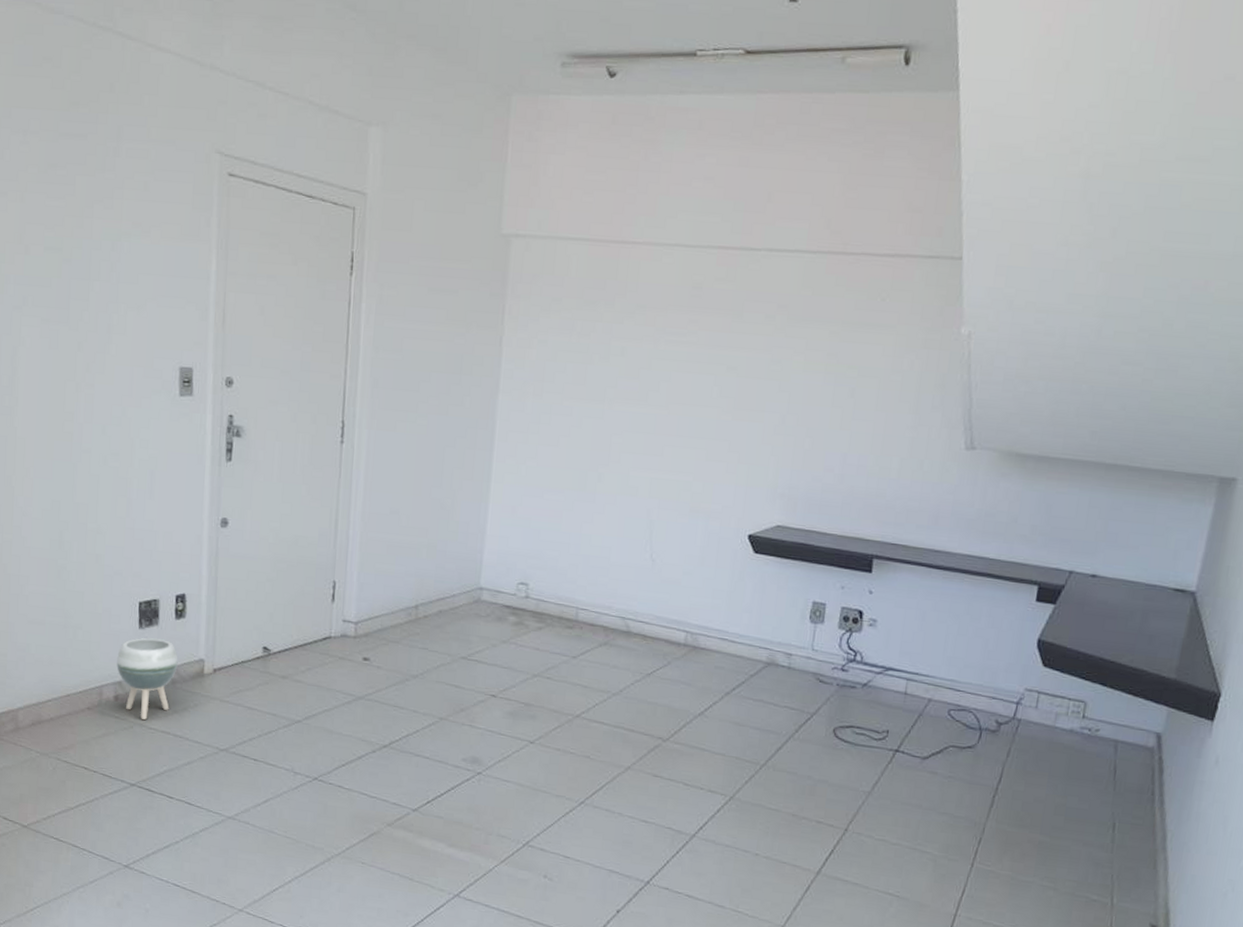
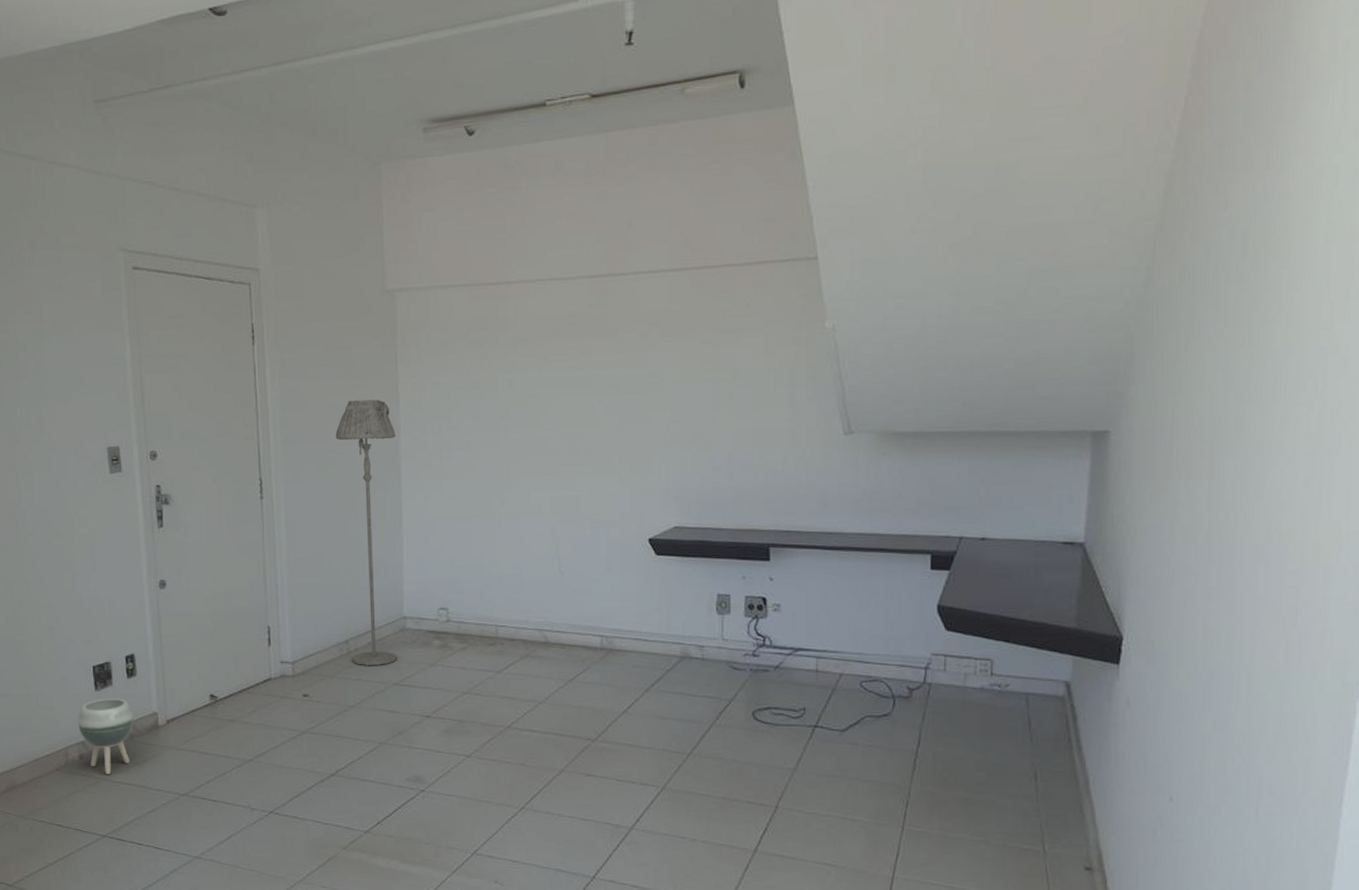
floor lamp: none [419,349,494,636] -> present [335,399,397,665]

